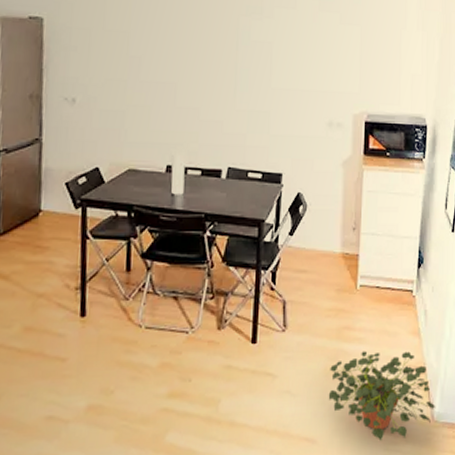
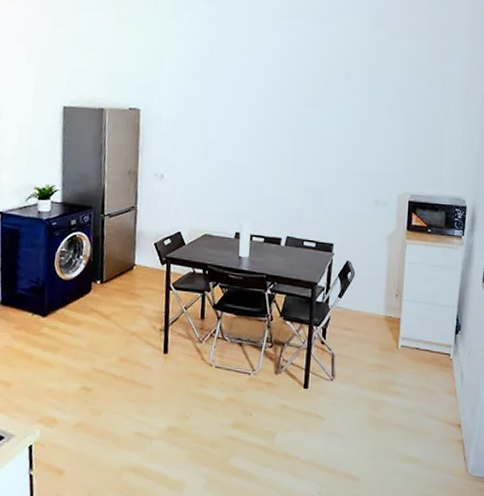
potted plant: present [328,351,436,441] -> none [370,404,470,486]

